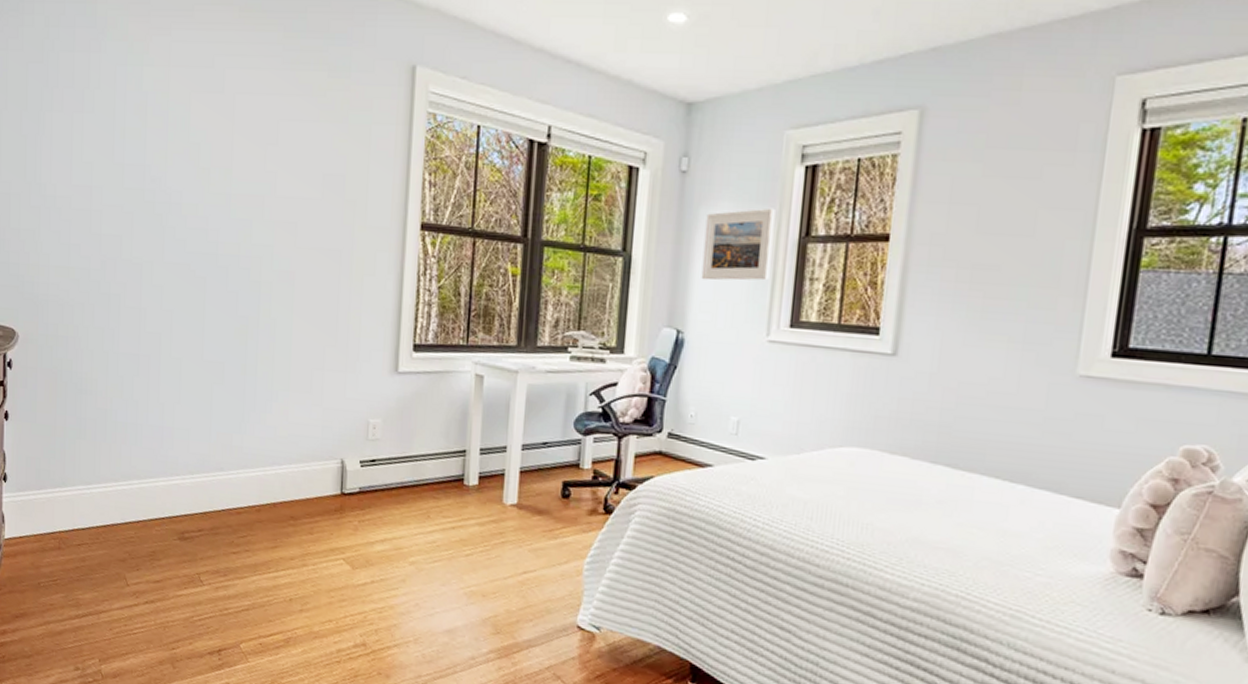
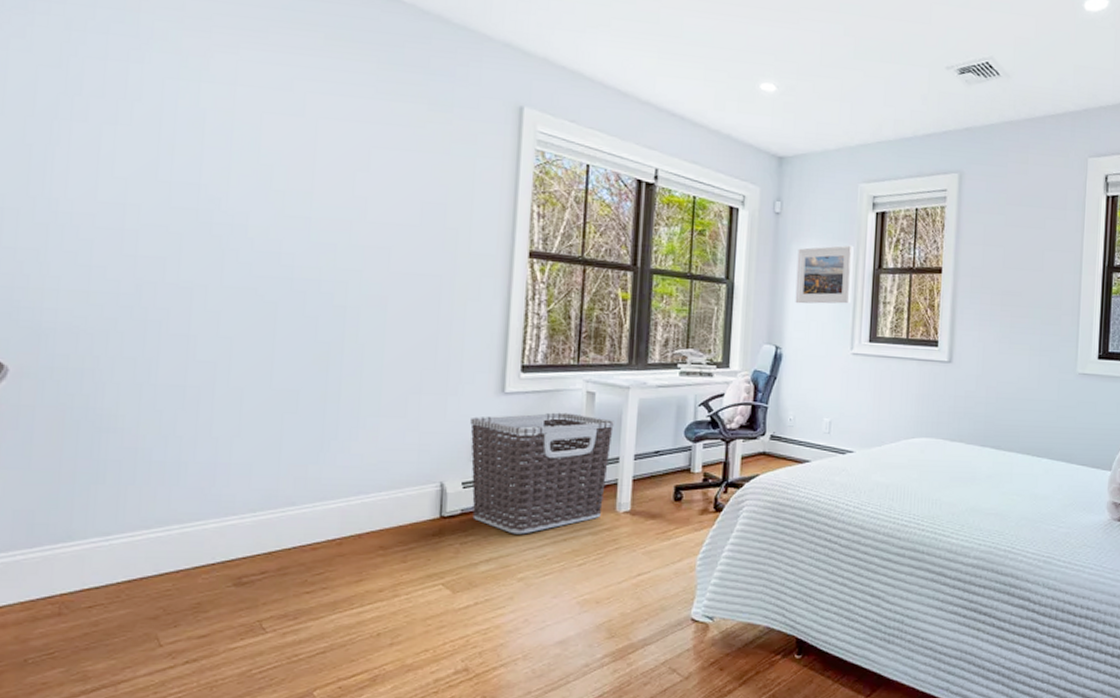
clothes hamper: none [367,394,502,518] -> present [470,412,614,535]

